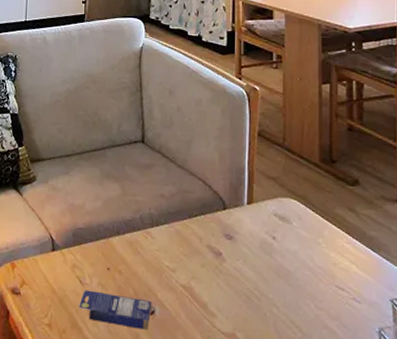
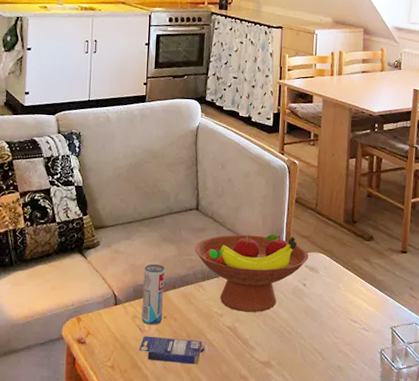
beverage can: none [82,204,108,278] -> present [141,263,165,325]
fruit bowl: none [140,172,277,270] -> present [194,234,309,312]

